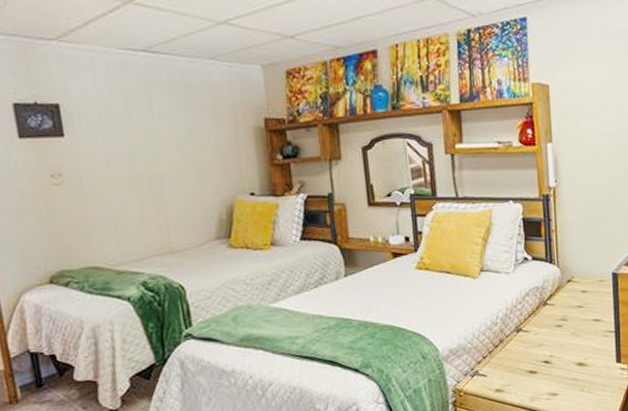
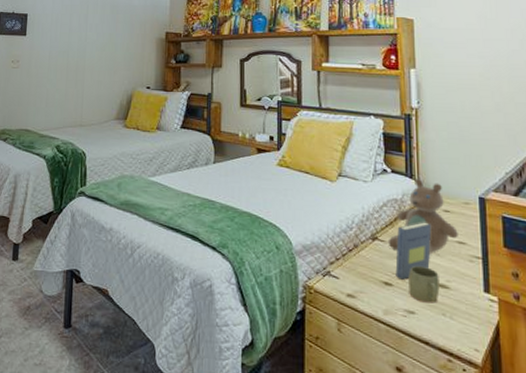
teddy bear: none [531,262,594,338] -> present [388,178,458,255]
book: none [539,305,571,366] -> present [395,222,432,280]
mug: none [551,349,579,383] -> present [408,266,440,304]

